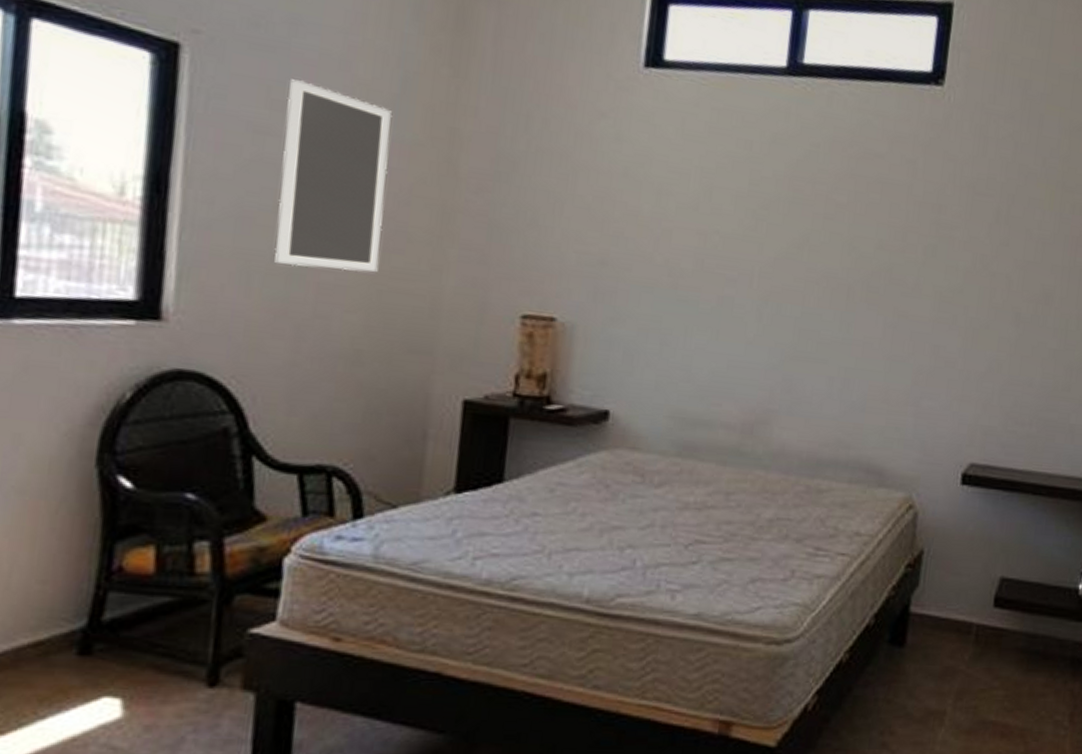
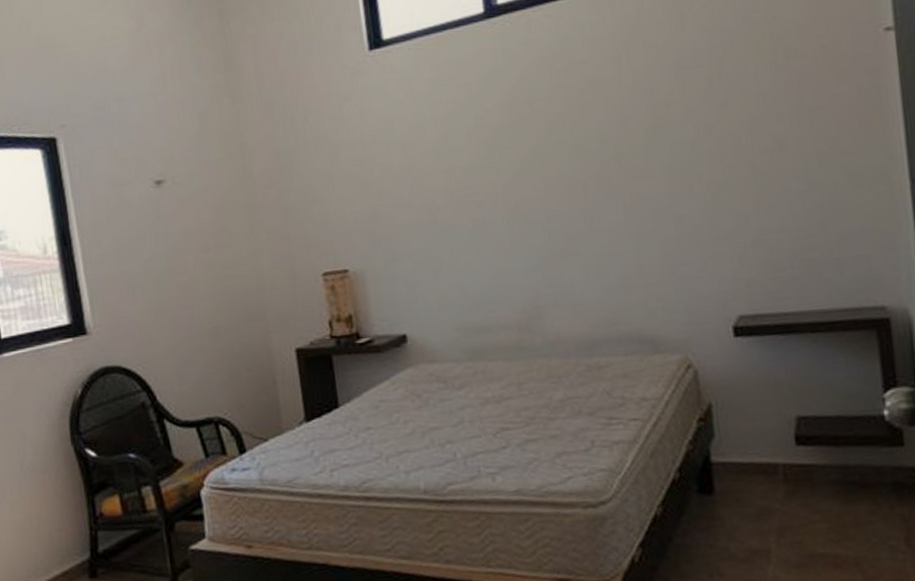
home mirror: present [274,79,393,272] -> none [128,139,215,276]

